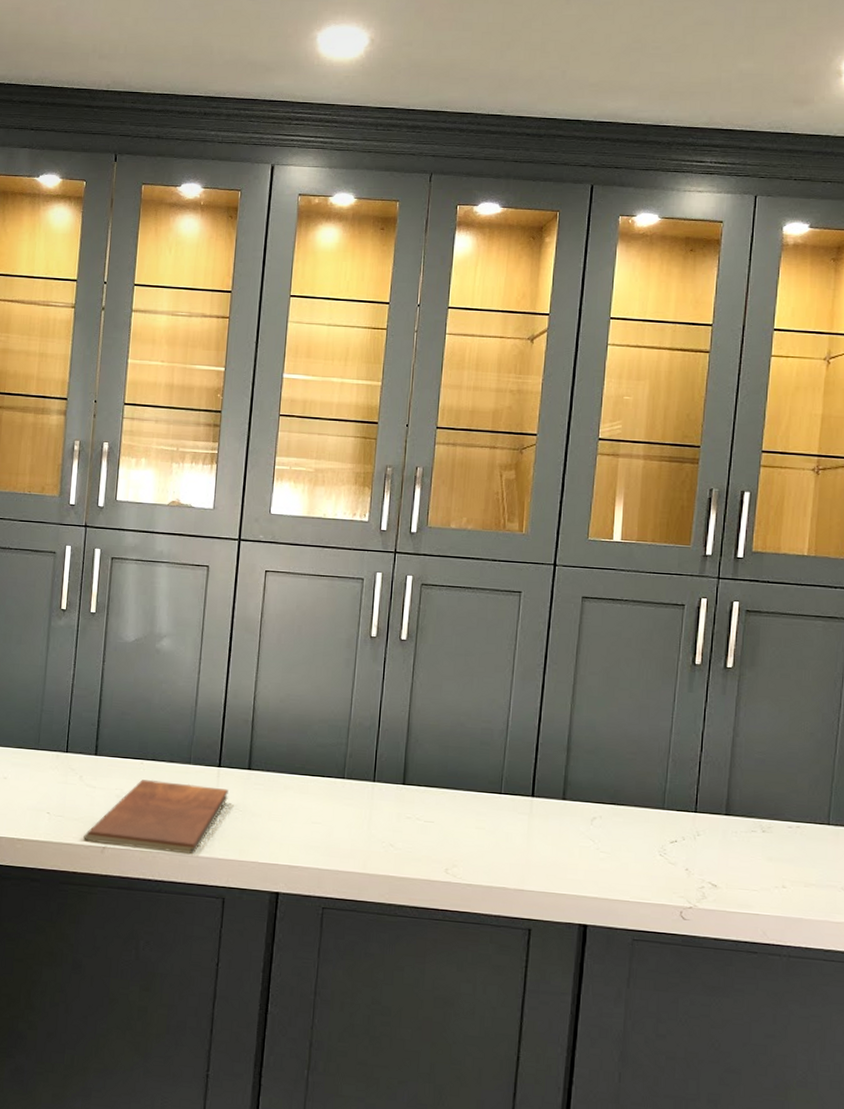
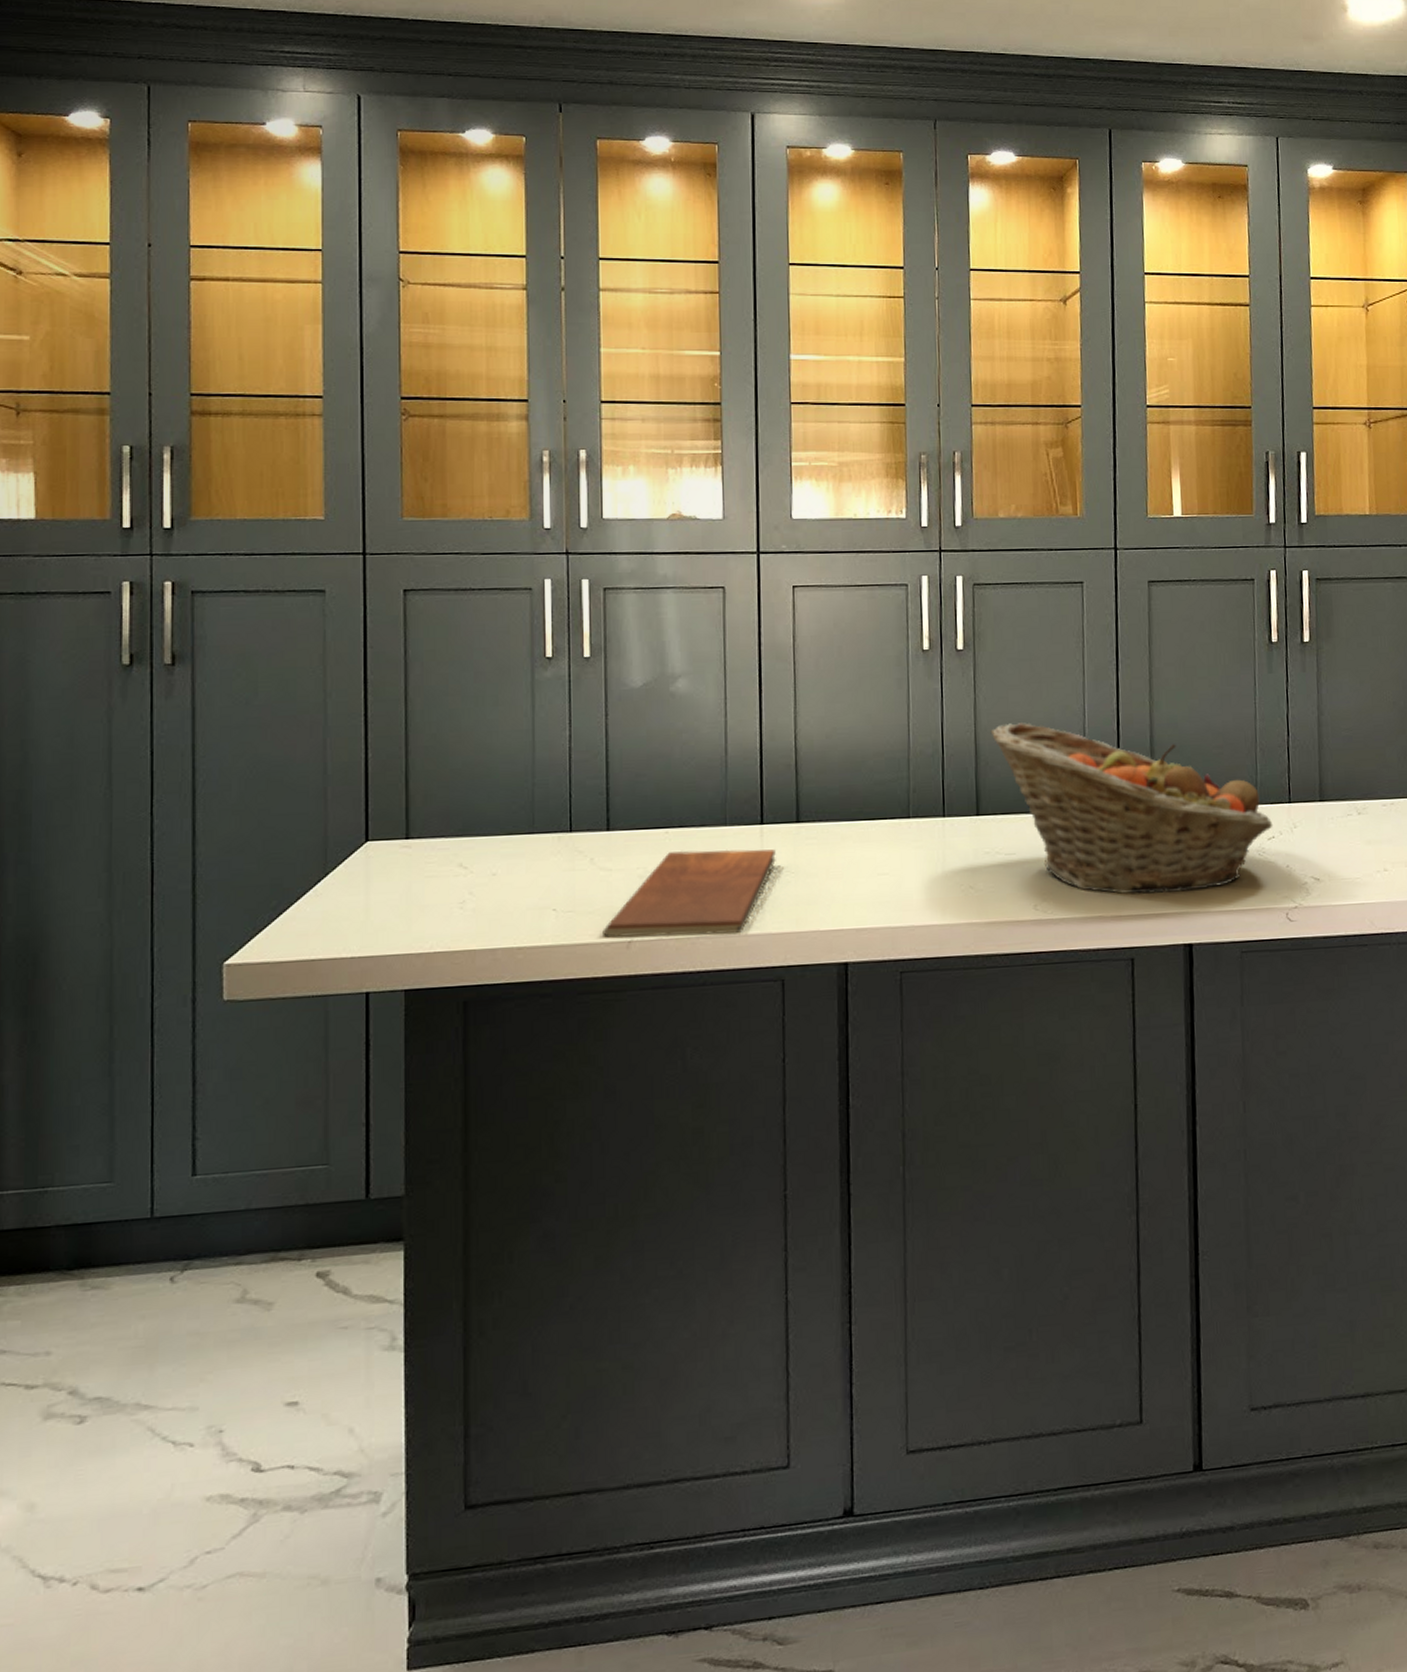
fruit basket: none [423,708,677,879] -> present [990,722,1273,895]

